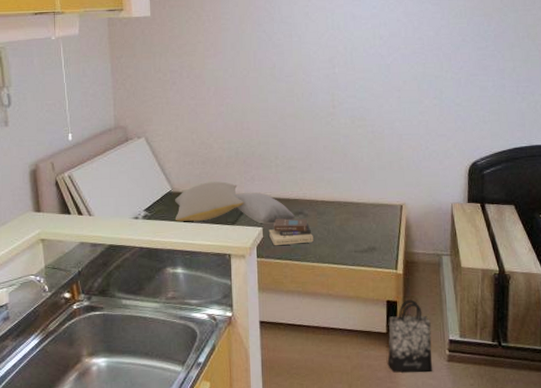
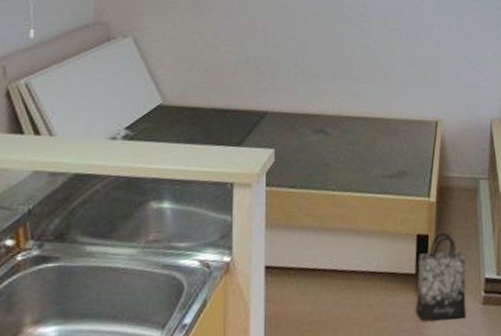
pillow: present [174,181,245,222] -> none [164,92,254,143]
cushion: present [233,192,295,224] -> none [241,106,314,145]
books: present [268,218,314,246] -> none [281,137,335,172]

